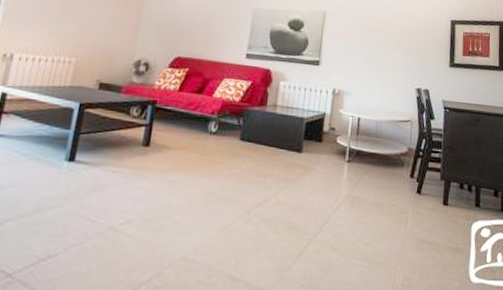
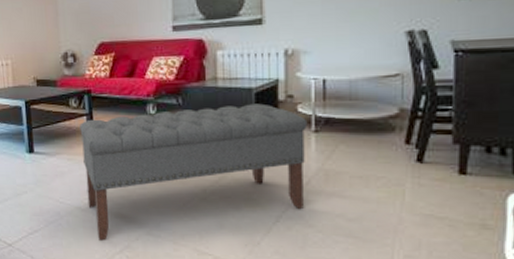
bench: none [123,130,344,268] -> present [79,103,308,241]

